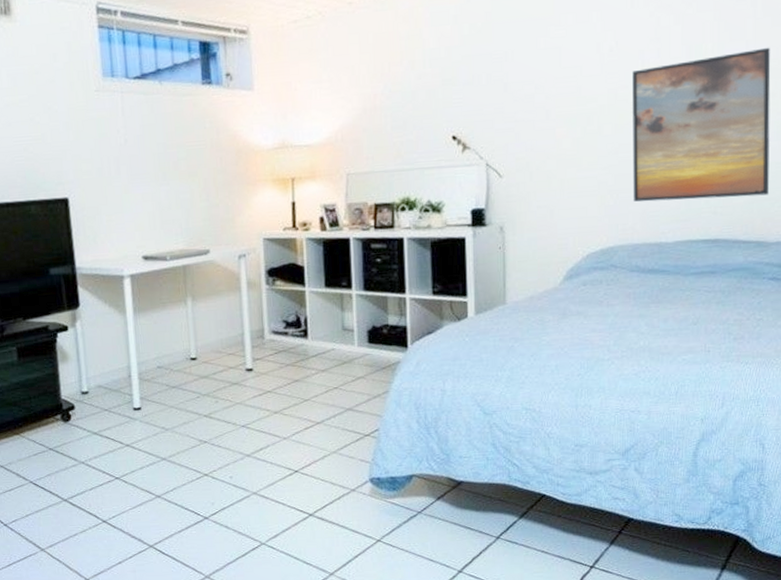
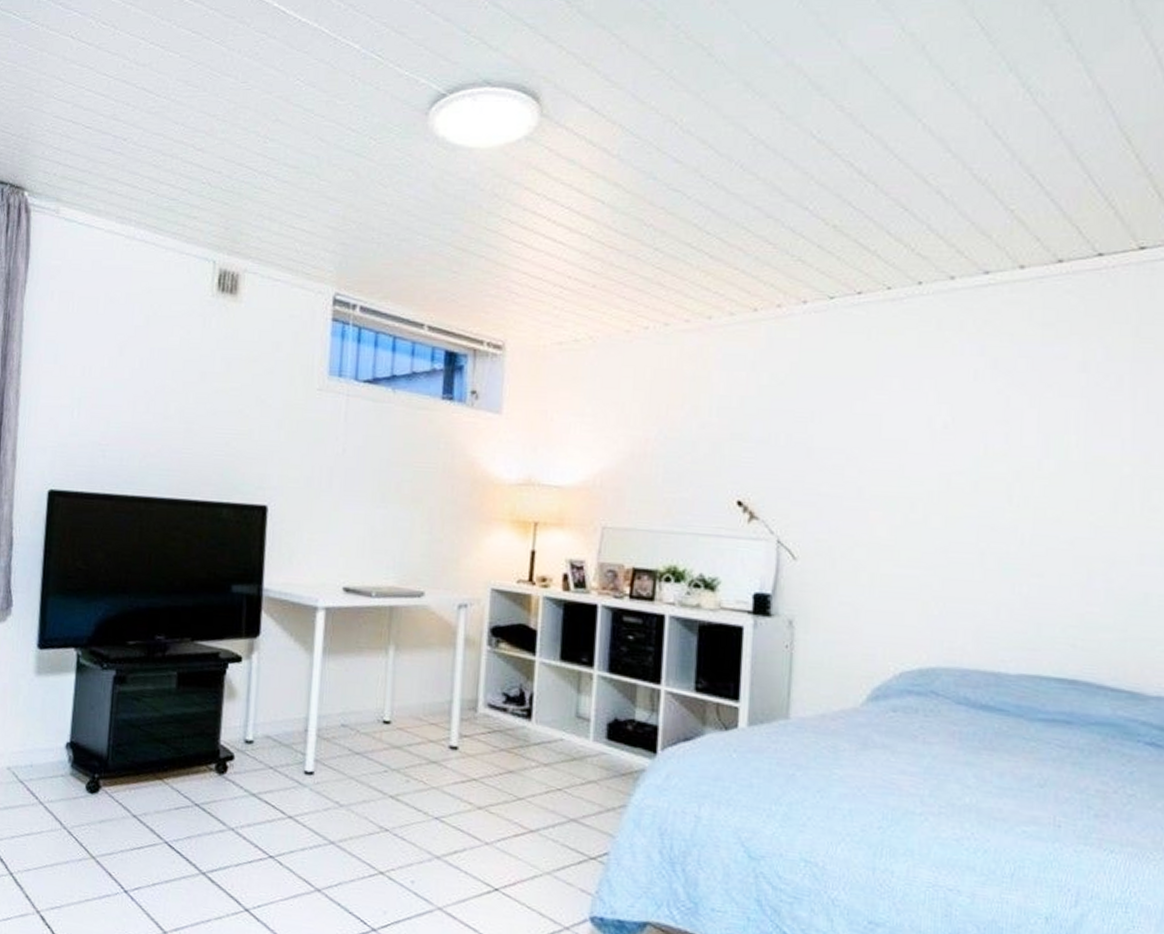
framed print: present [632,47,771,202] -> none [964,450,1154,634]

